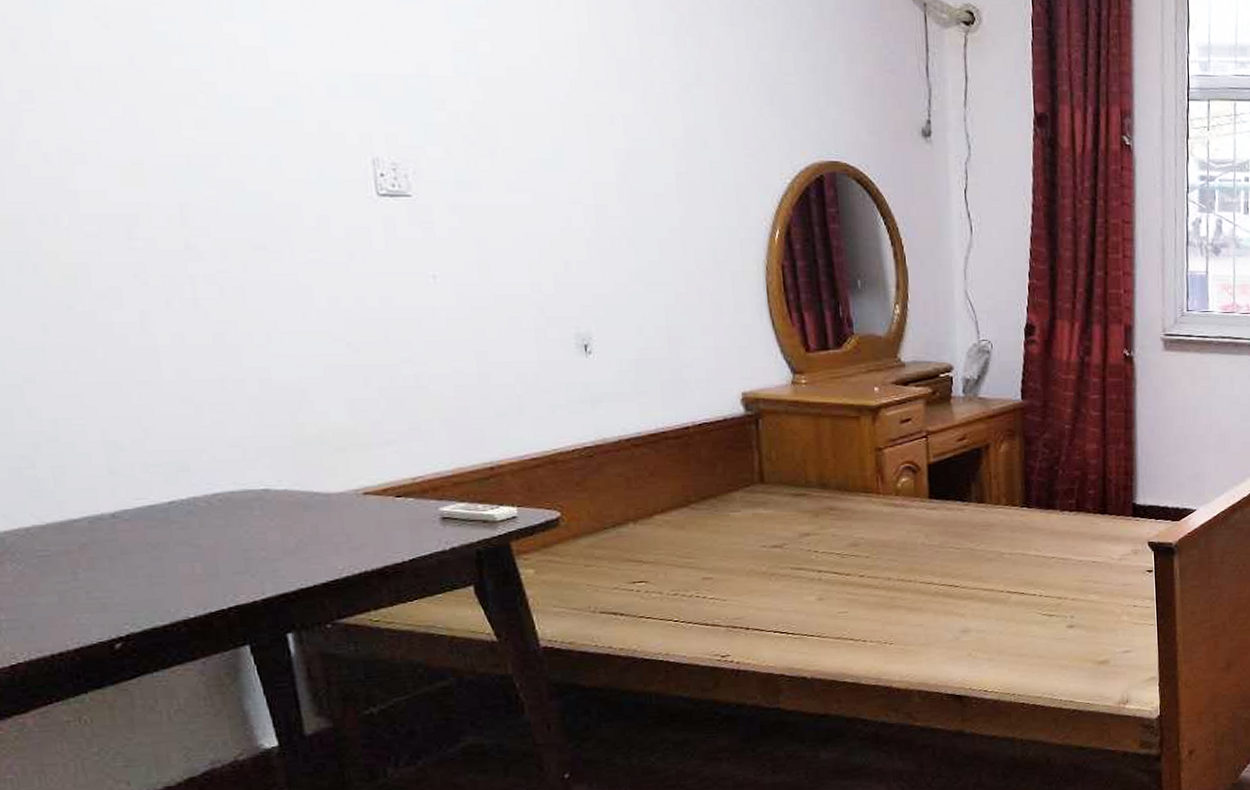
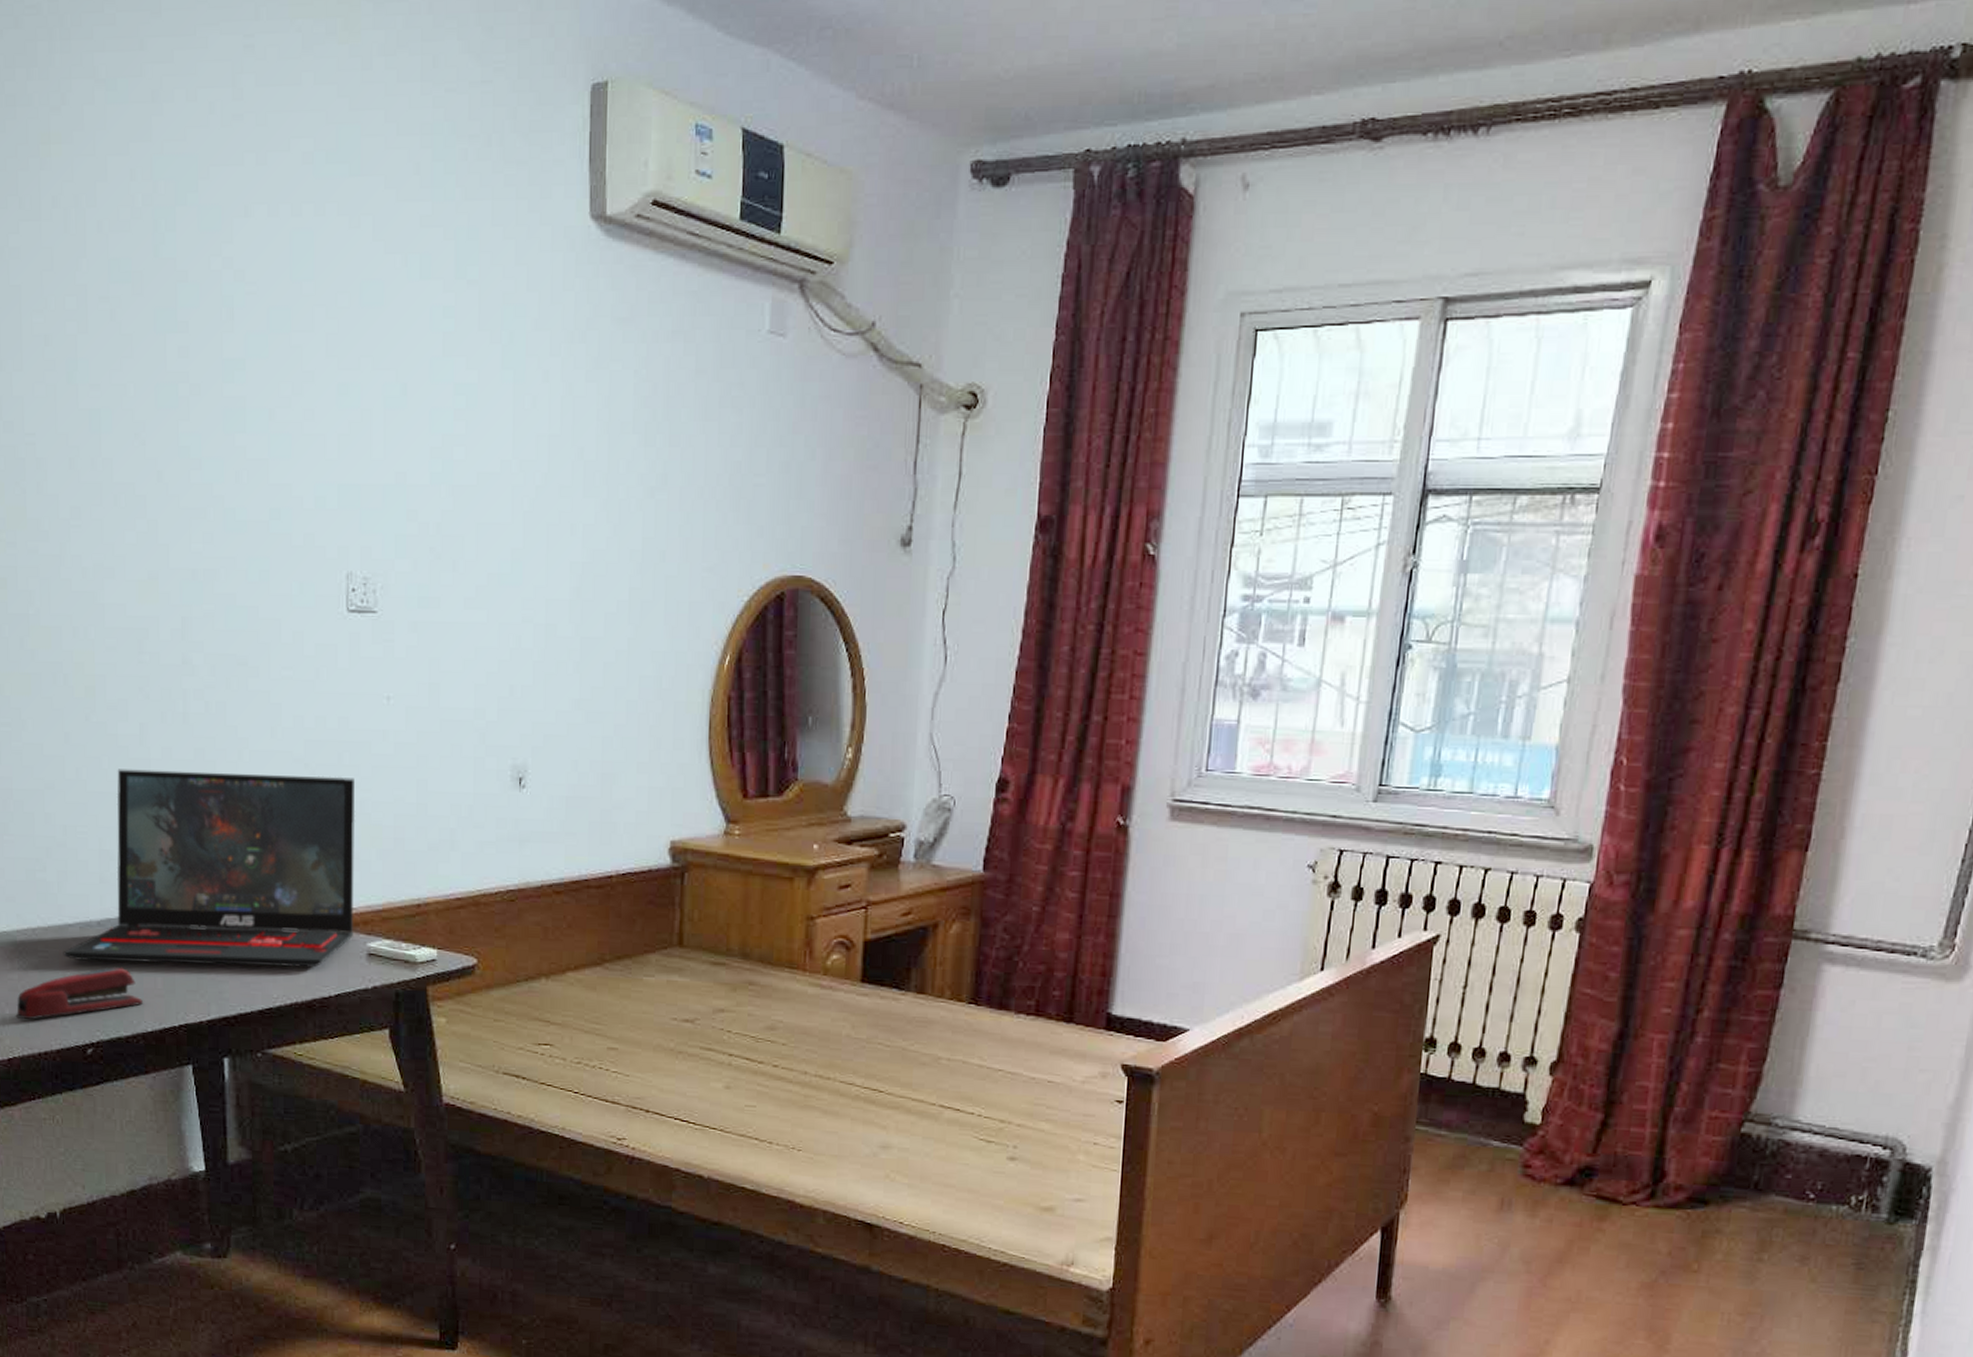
stapler: none [14,558,181,623] -> present [15,968,144,1019]
laptop: none [69,353,424,556] -> present [63,769,356,968]

